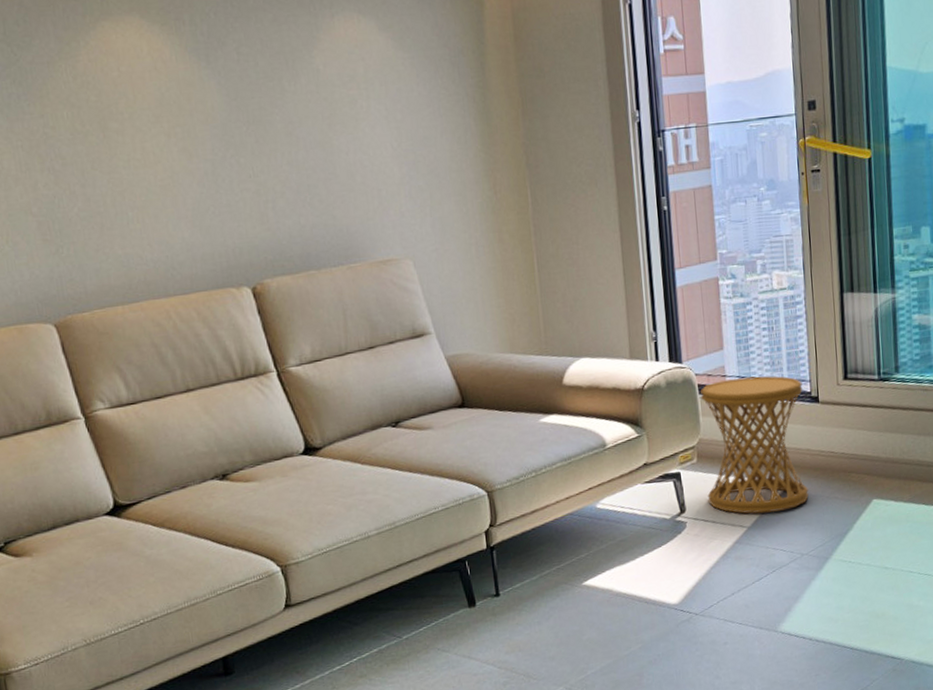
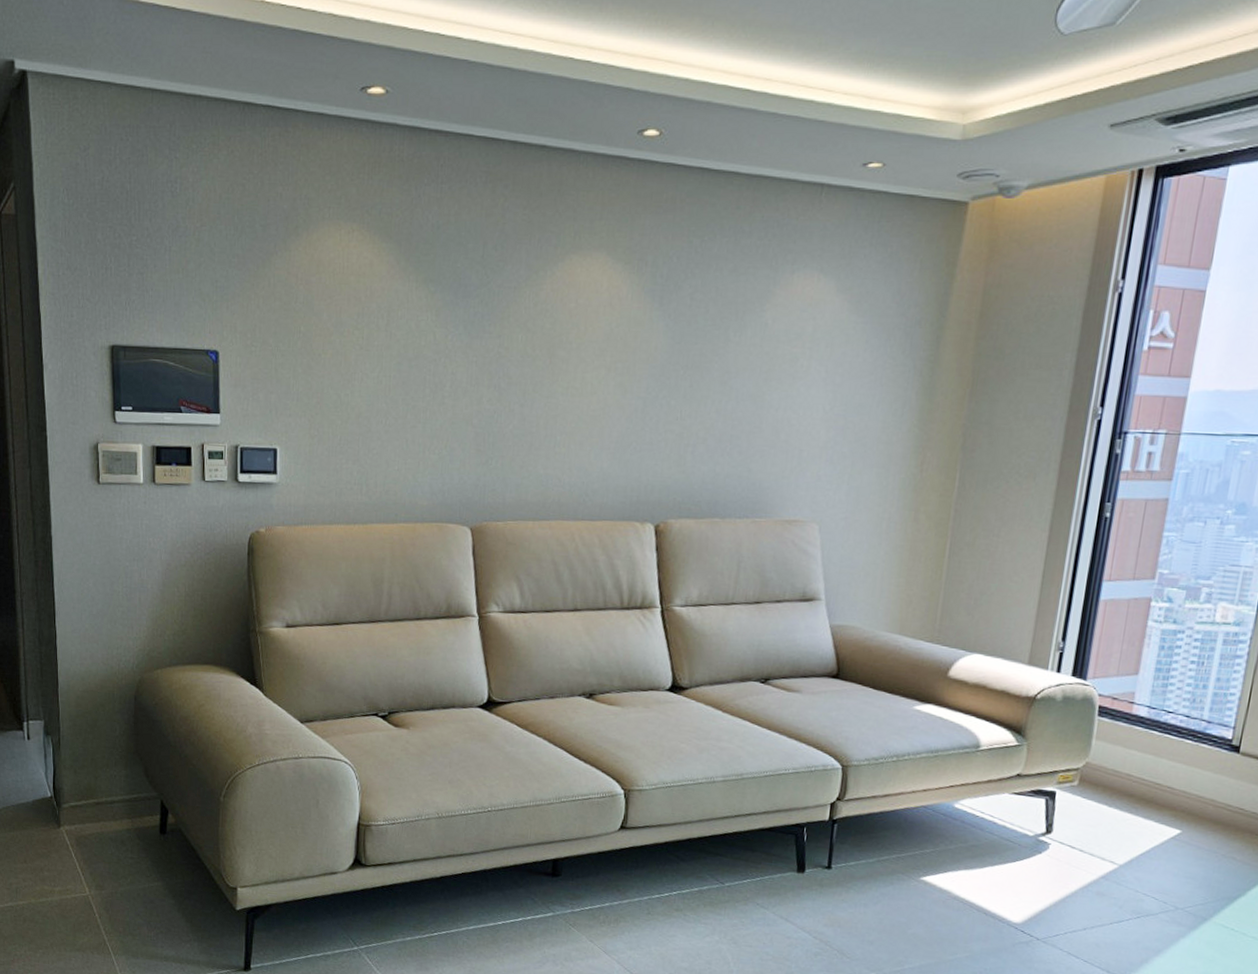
side table: present [701,376,809,514] -> none [1080,706,1224,858]

